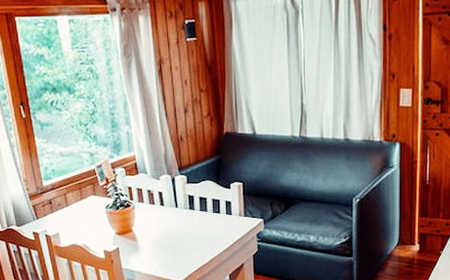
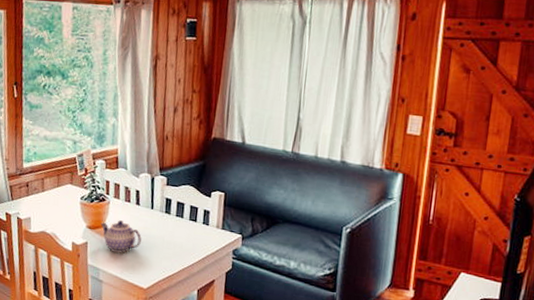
teapot: none [129,223,170,253] -> present [100,220,142,253]

